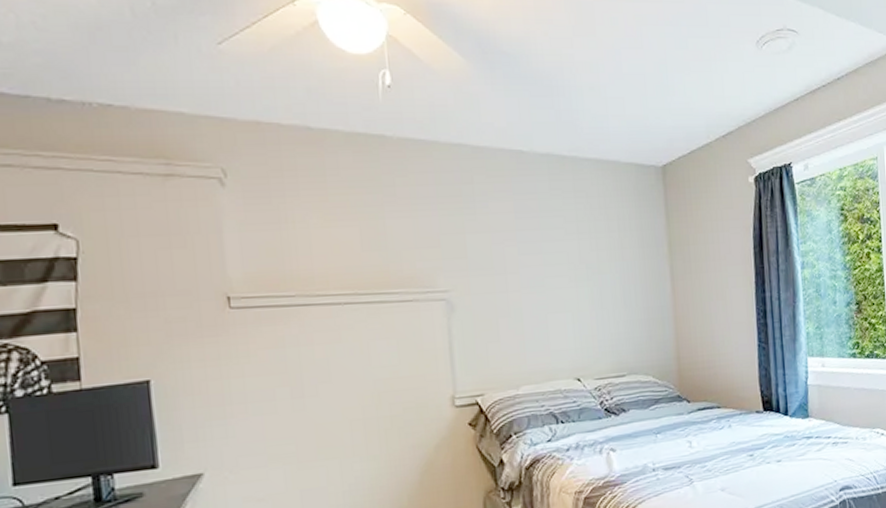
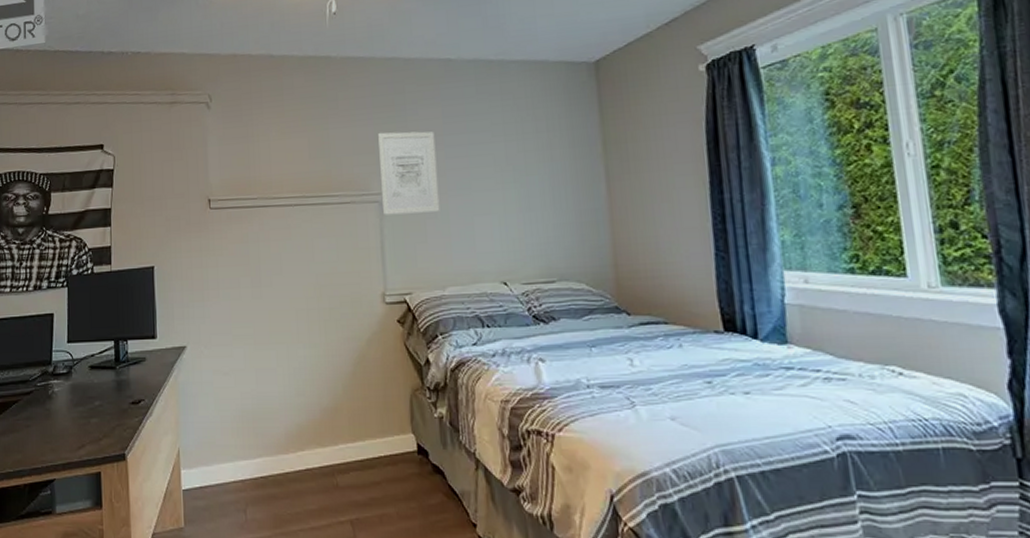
wall art: none [444,224,513,314] -> present [378,131,440,215]

